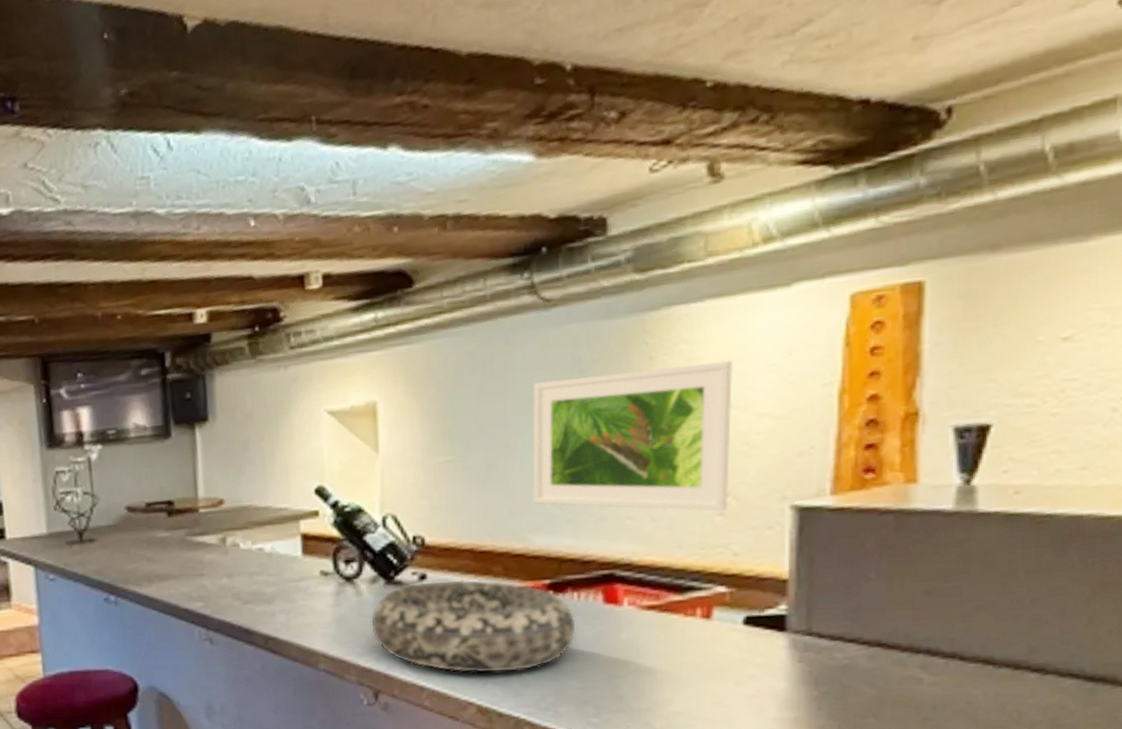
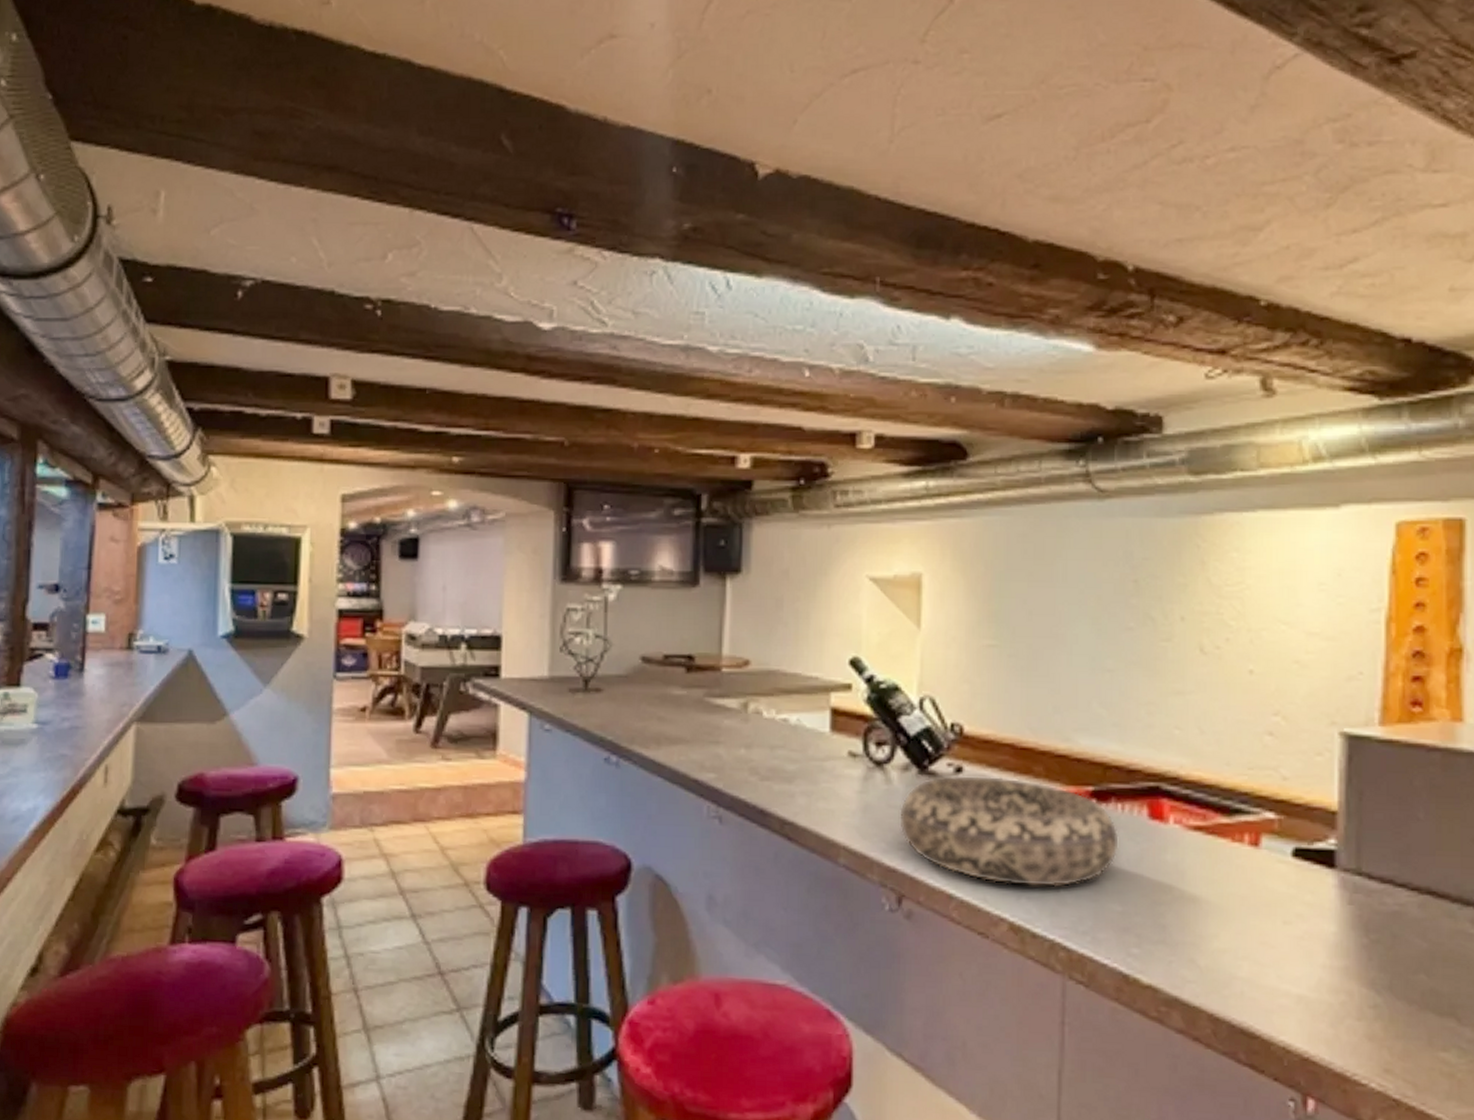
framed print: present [533,360,732,511] -> none [1079,572,1283,731]

